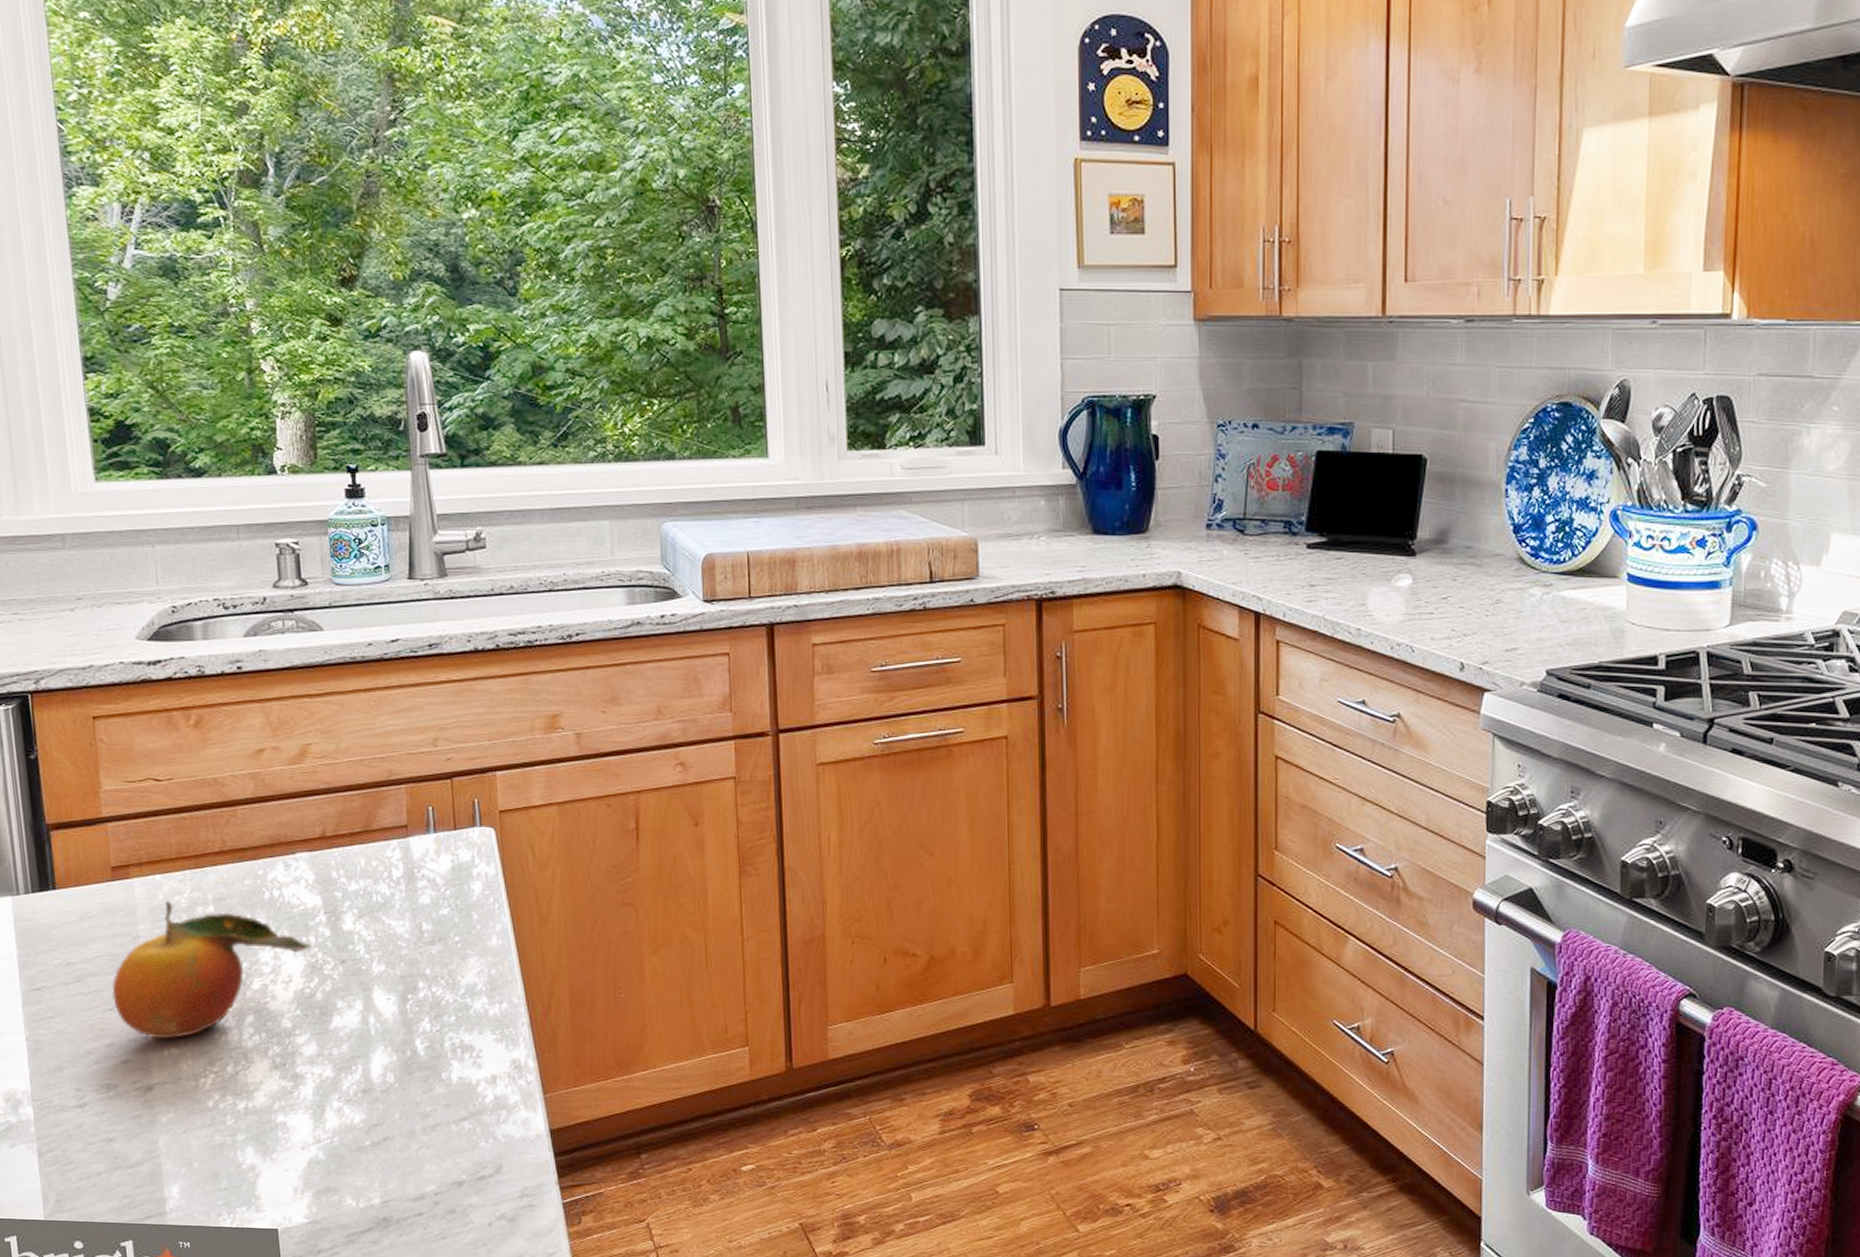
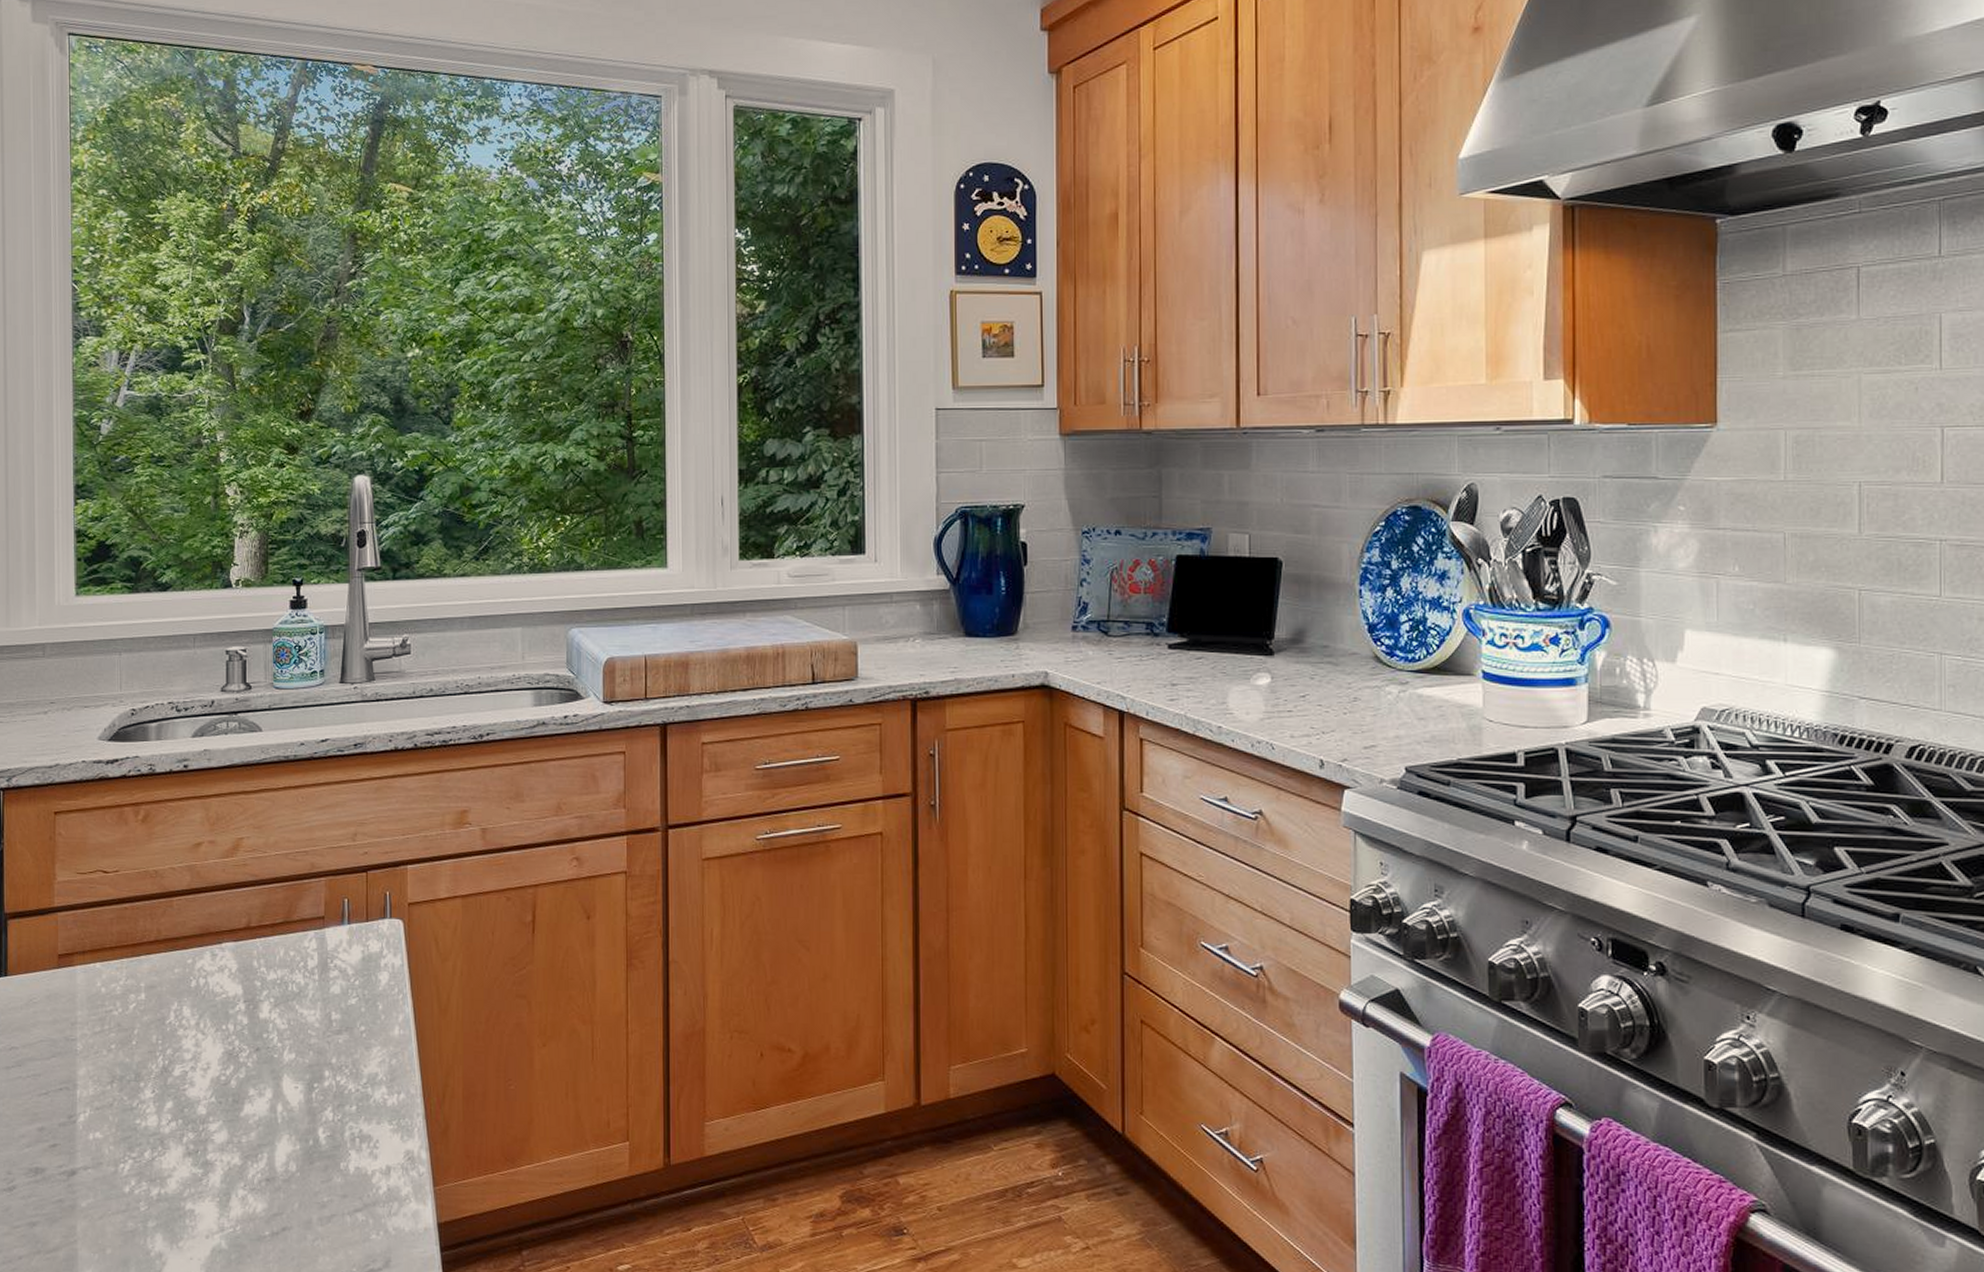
fruit: present [112,900,311,1039] -> none [48,987,230,1124]

